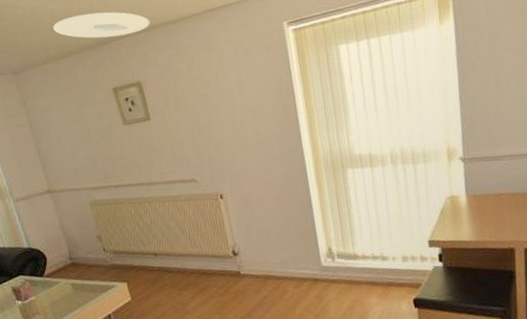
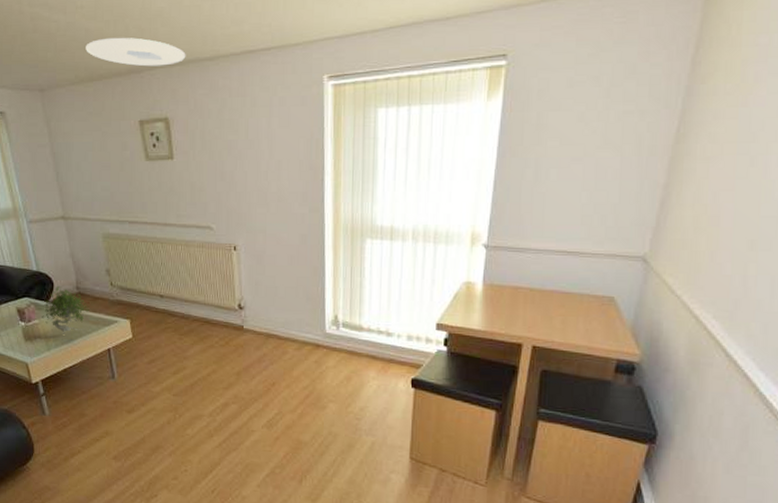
plant: none [38,260,84,307] -> present [42,286,88,334]

